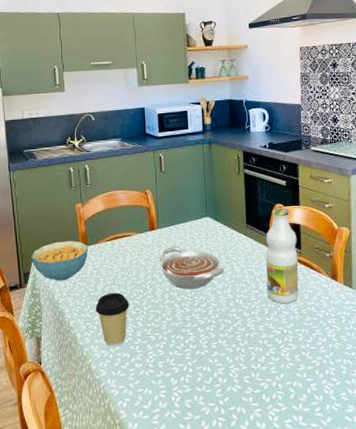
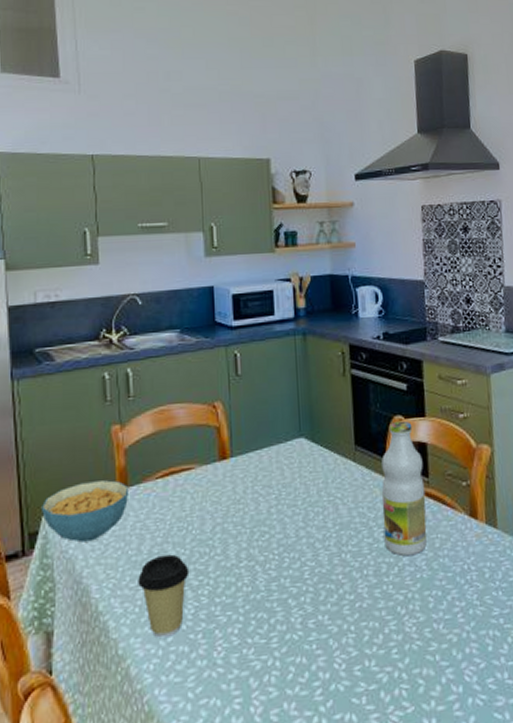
bowl: present [159,245,225,290] -> none [233,480,326,544]

